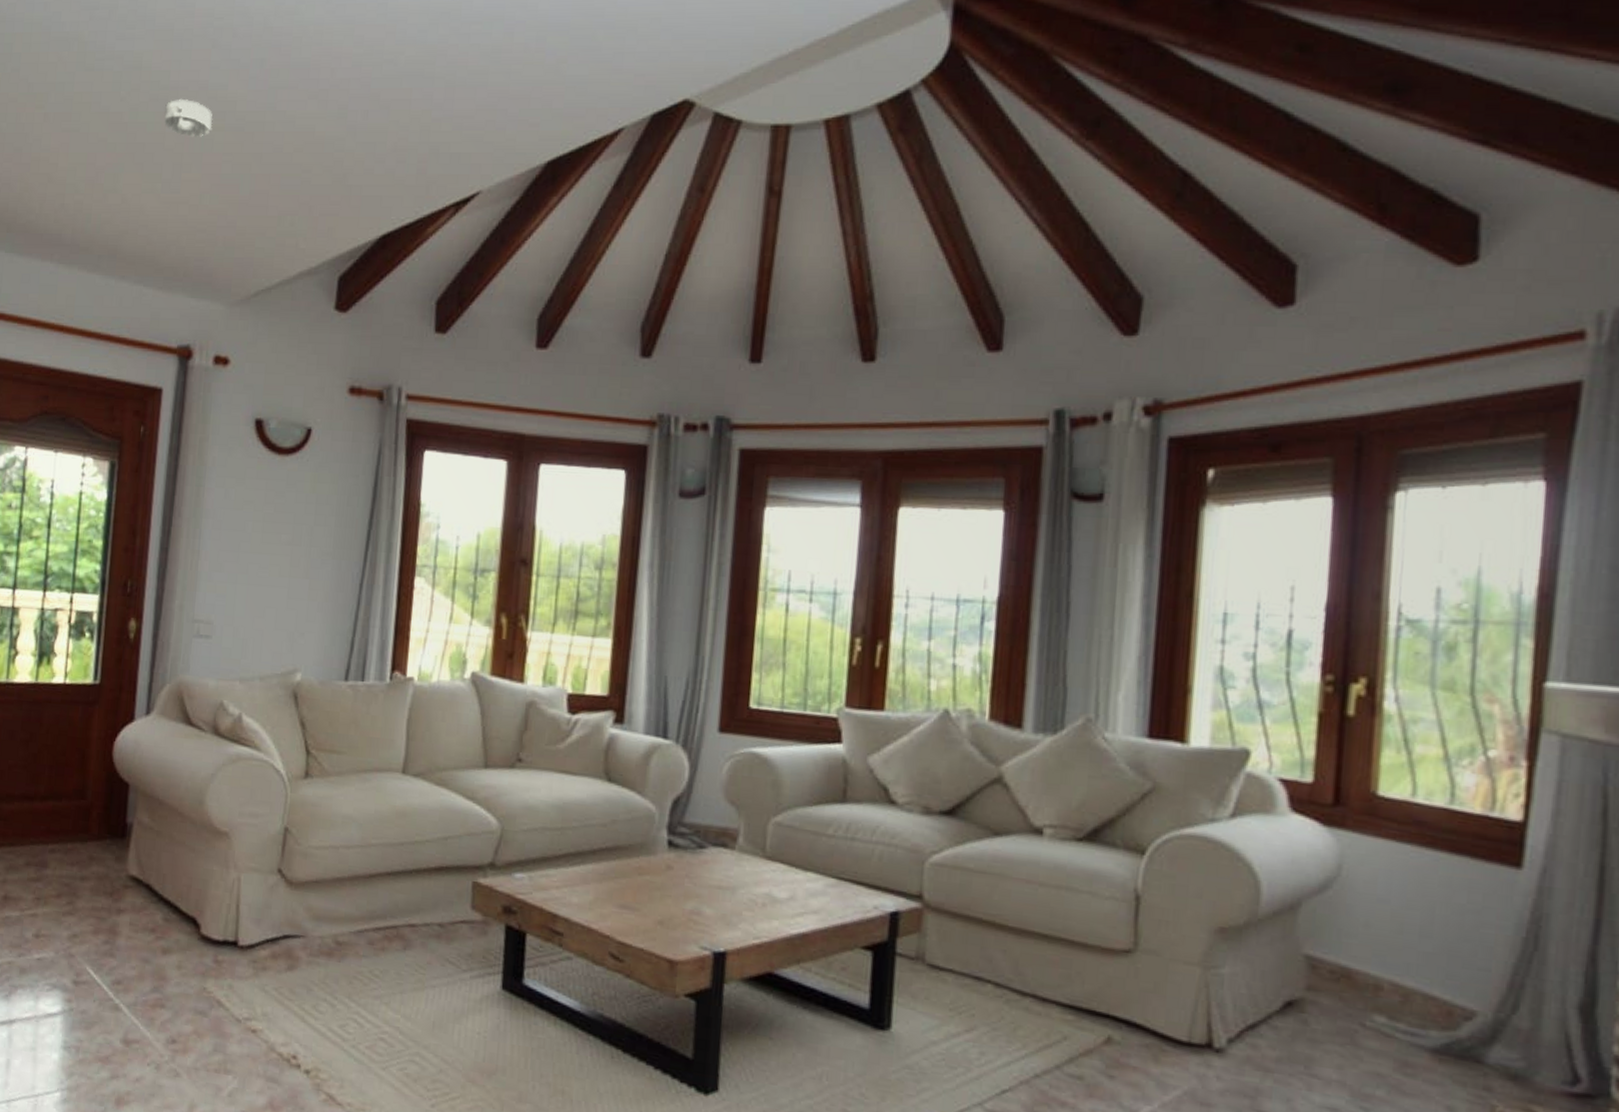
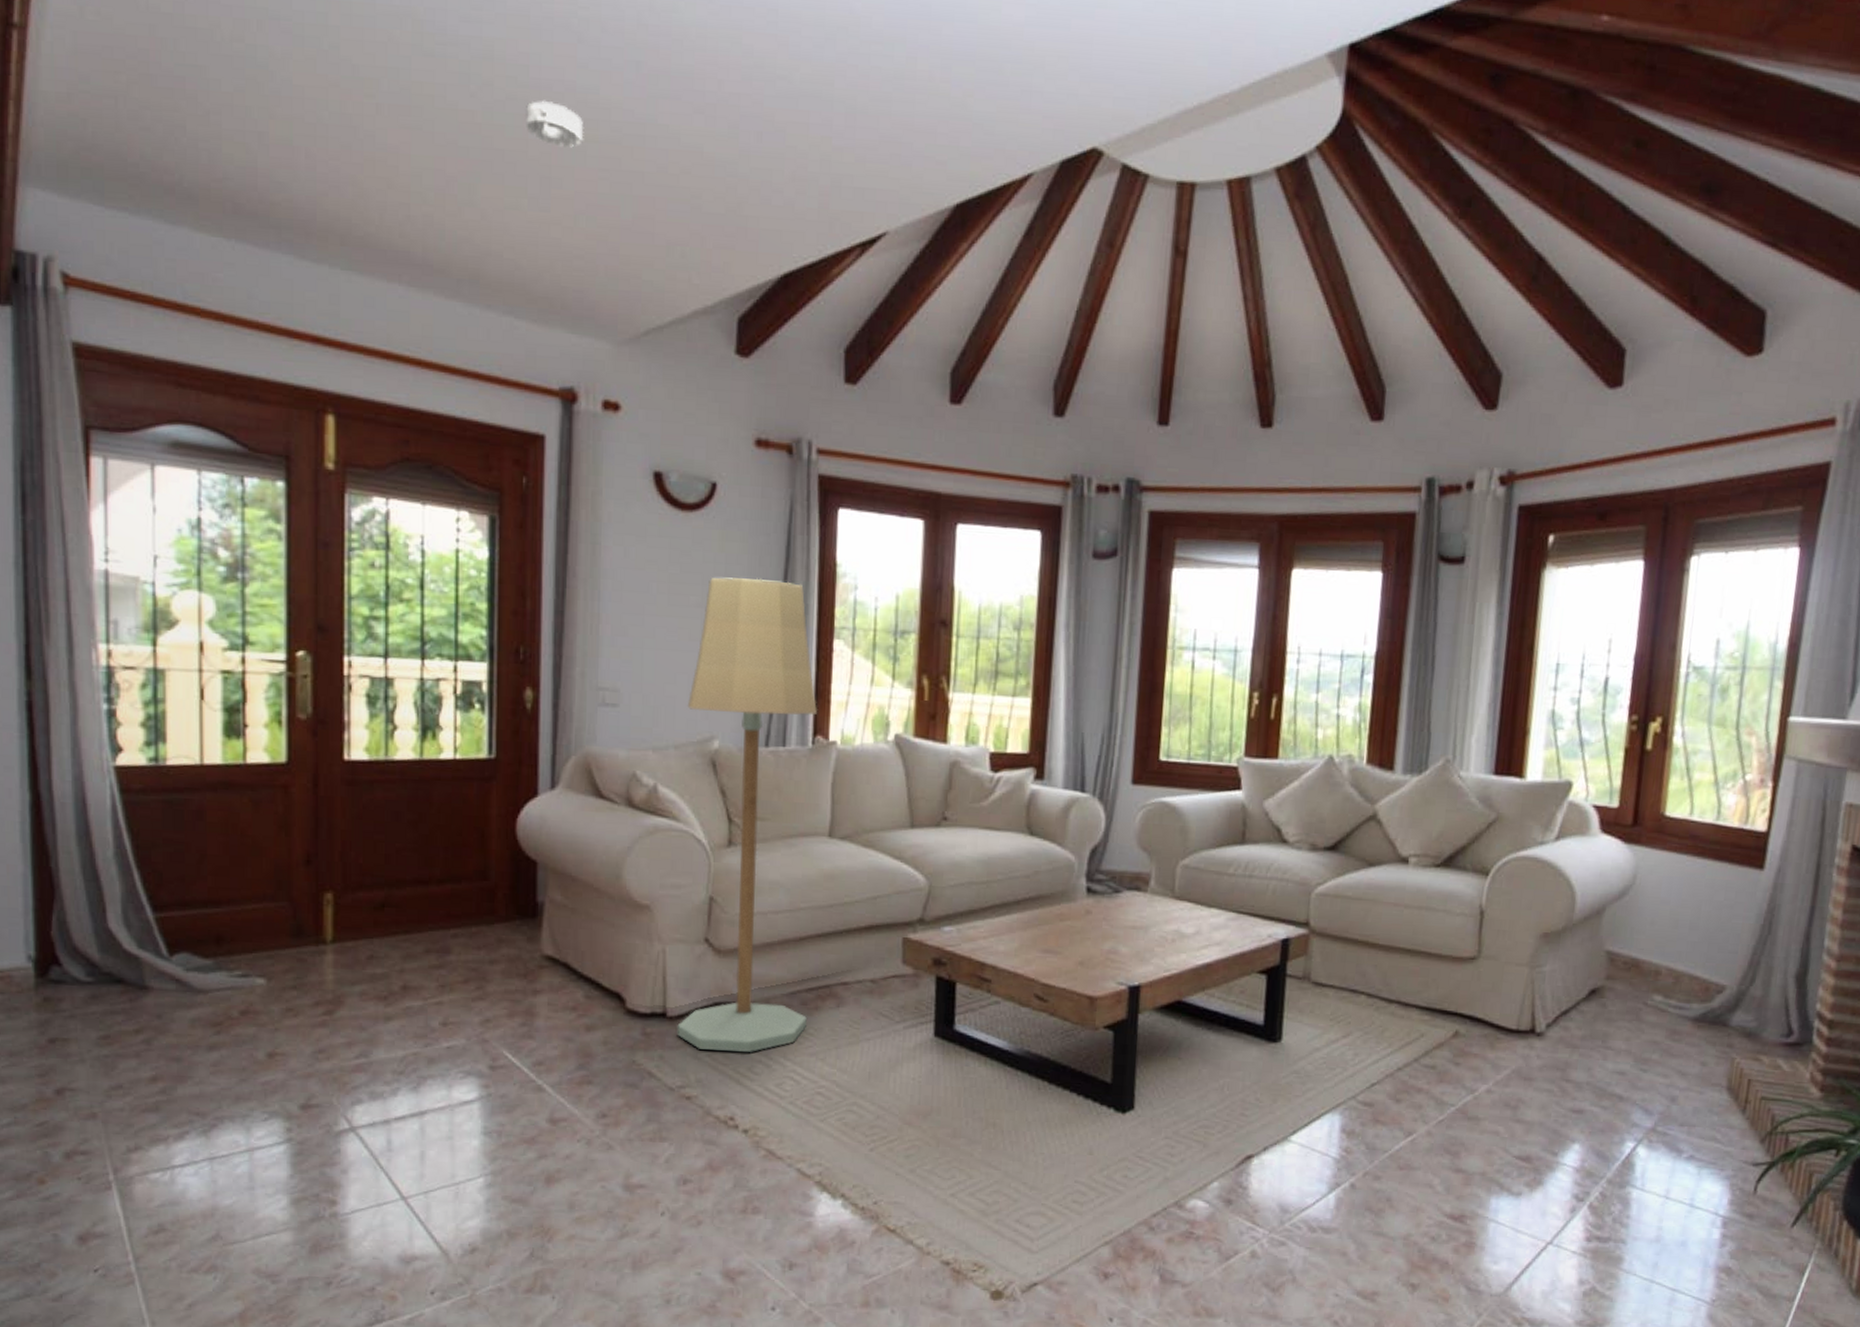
floor lamp: none [246,516,397,991] -> present [677,577,818,1053]

